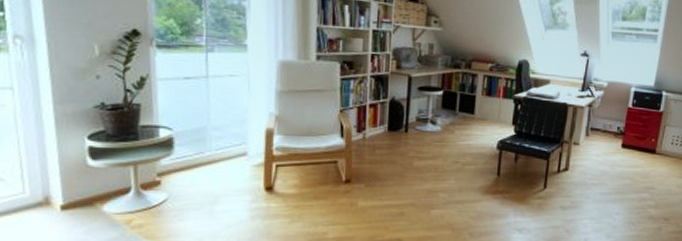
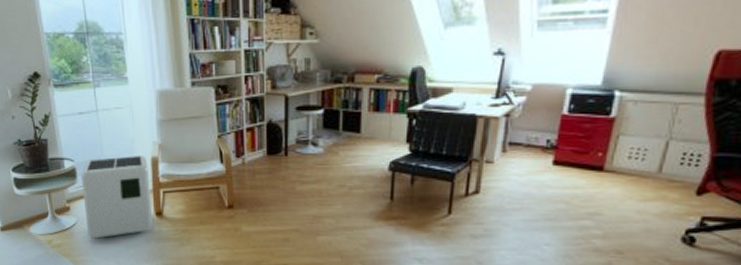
air purifier: none [178,126,262,217] -> present [80,156,153,239]

